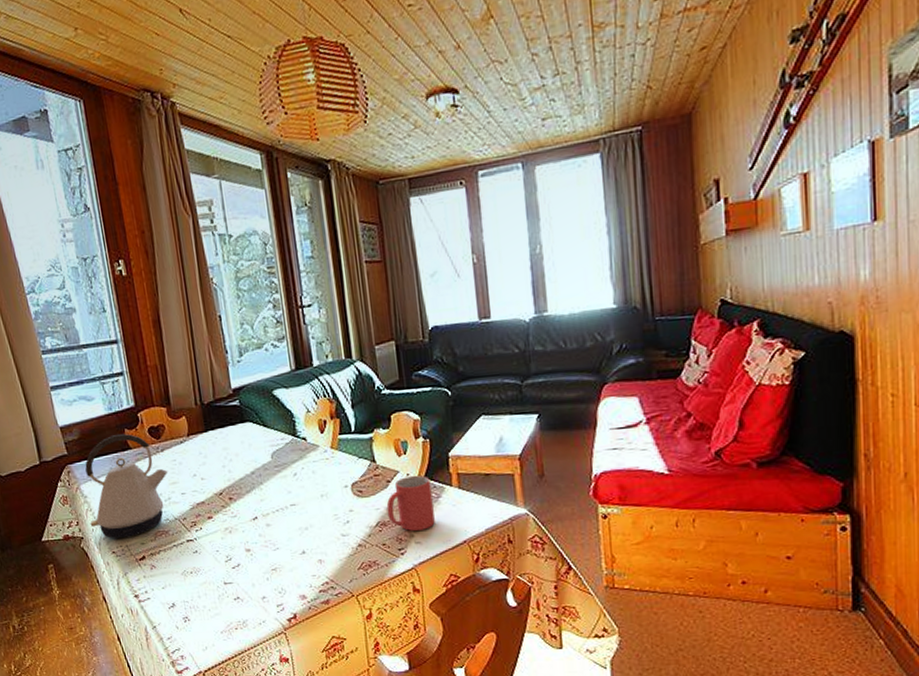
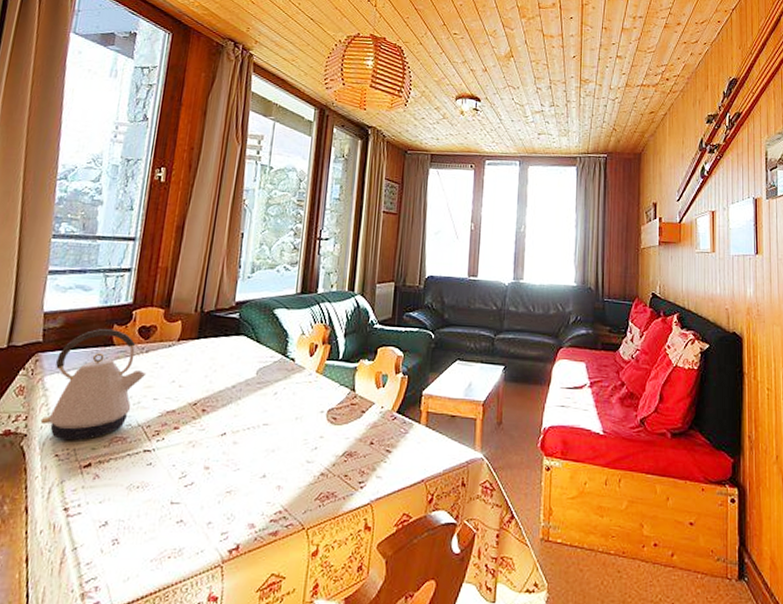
mug: present [386,475,435,531] -> none [355,409,402,465]

